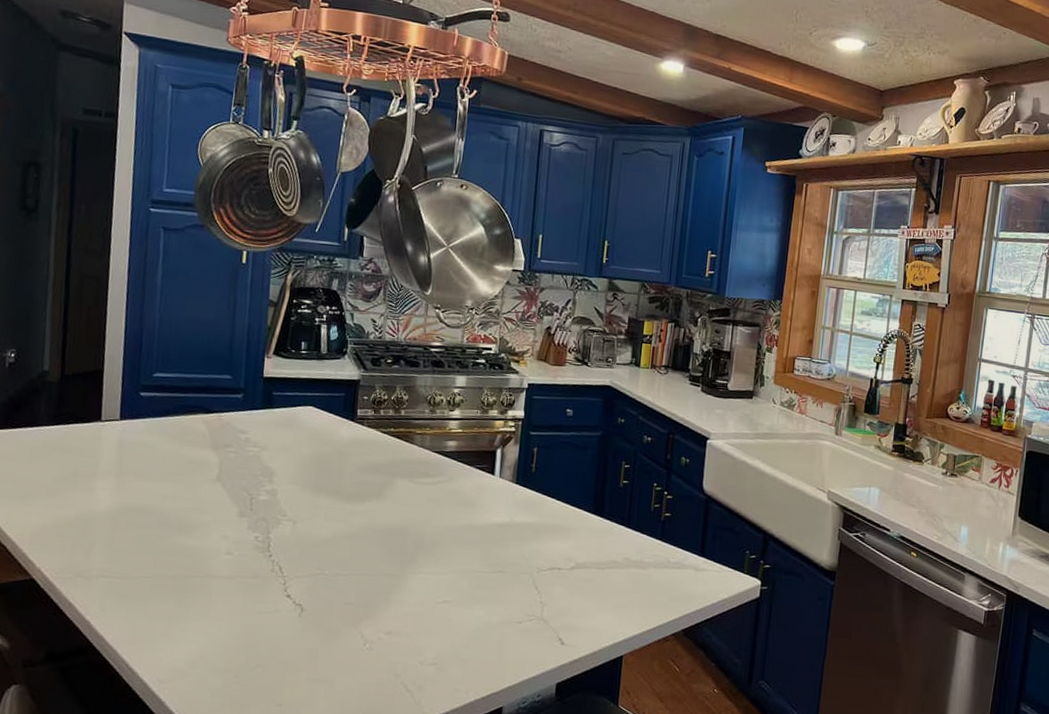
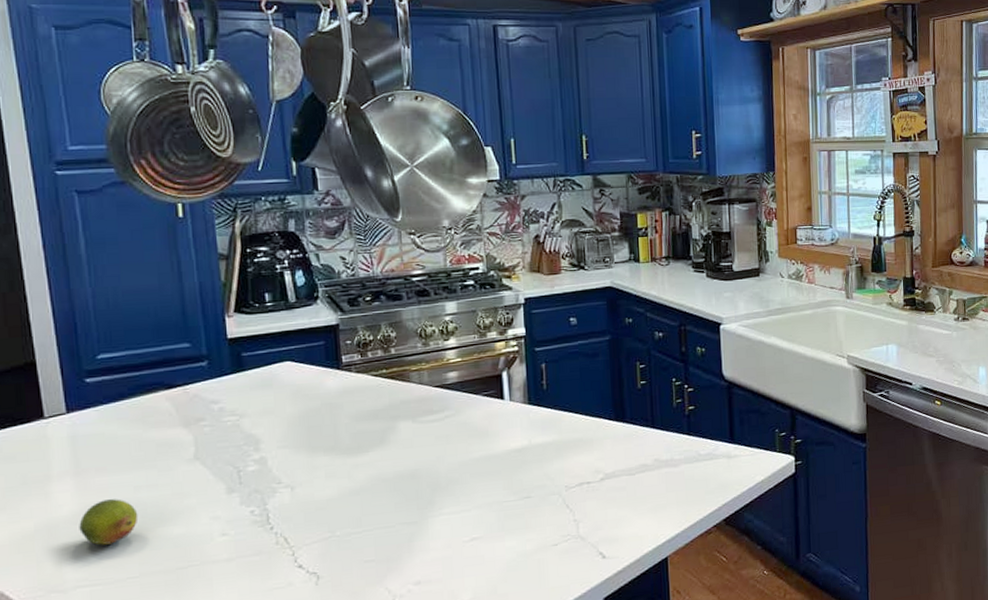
fruit: none [111,502,161,544] -> present [79,499,139,545]

